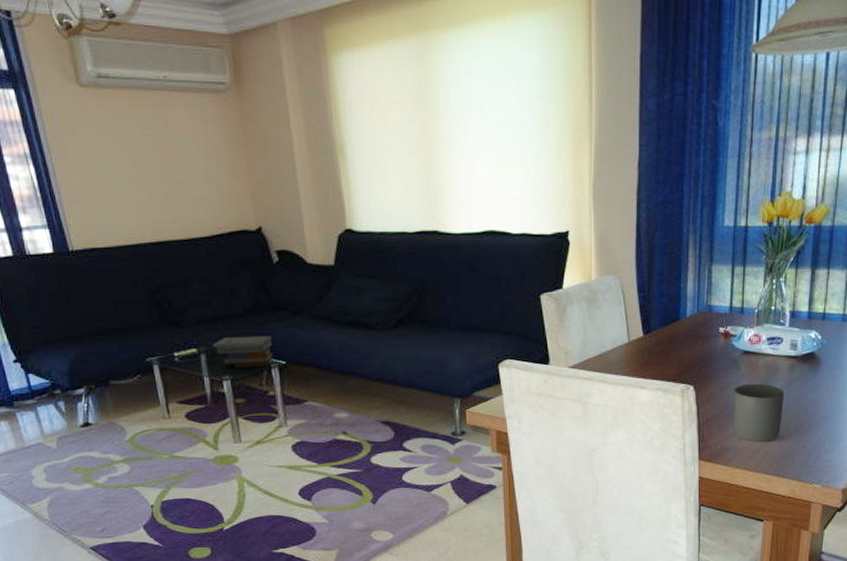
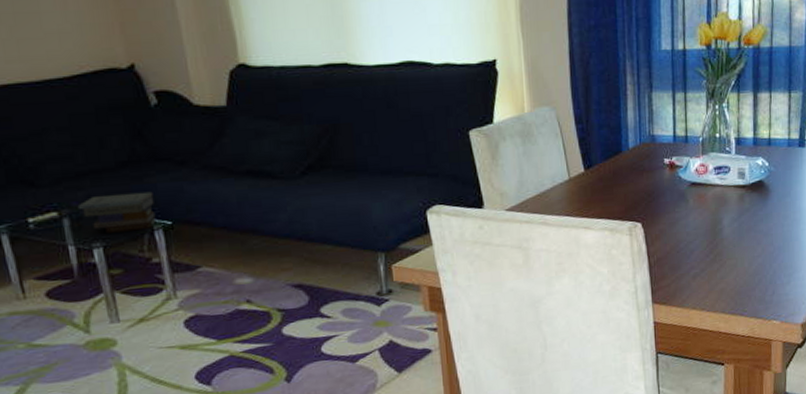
mug: present [732,383,785,442] -> none [683,216,736,280]

